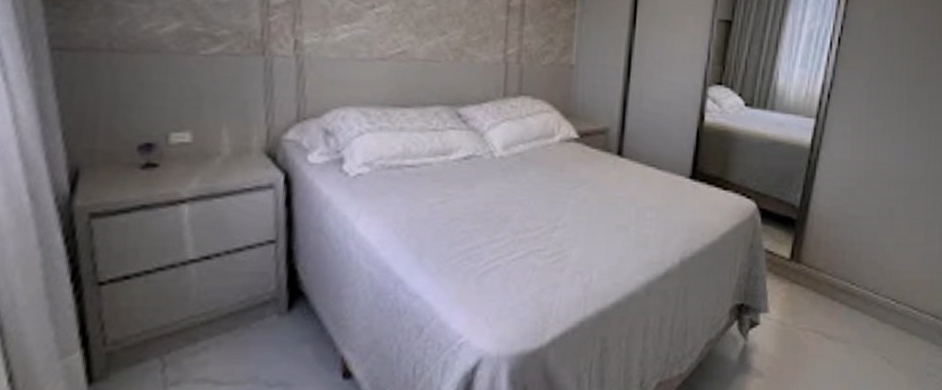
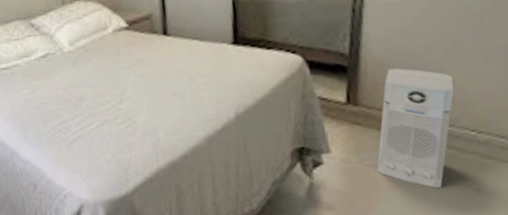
air purifier: none [808,227,883,358] -> present [377,68,454,189]

